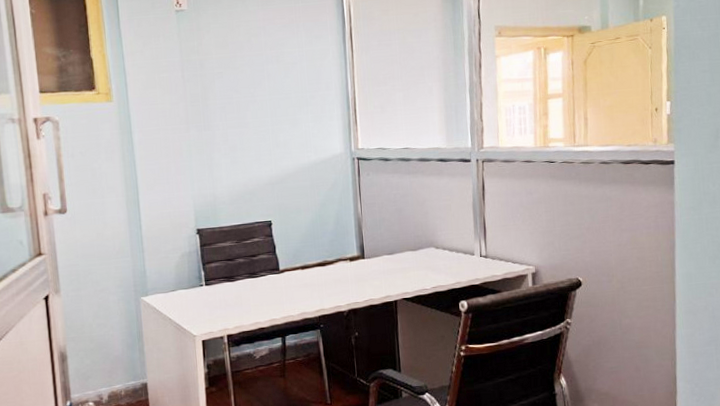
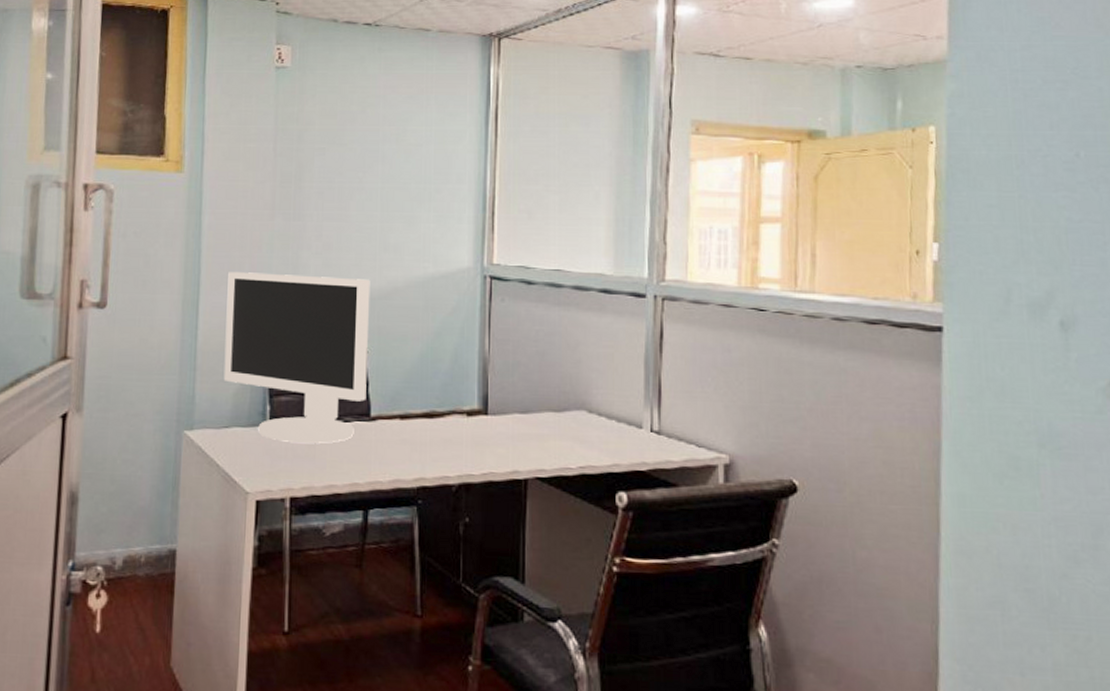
monitor: none [159,170,275,296] -> present [223,272,371,443]

